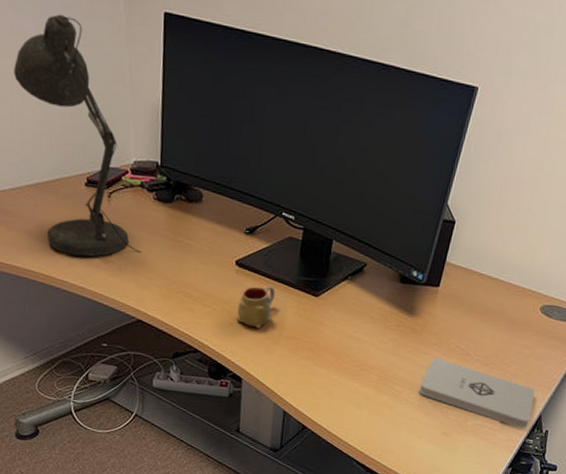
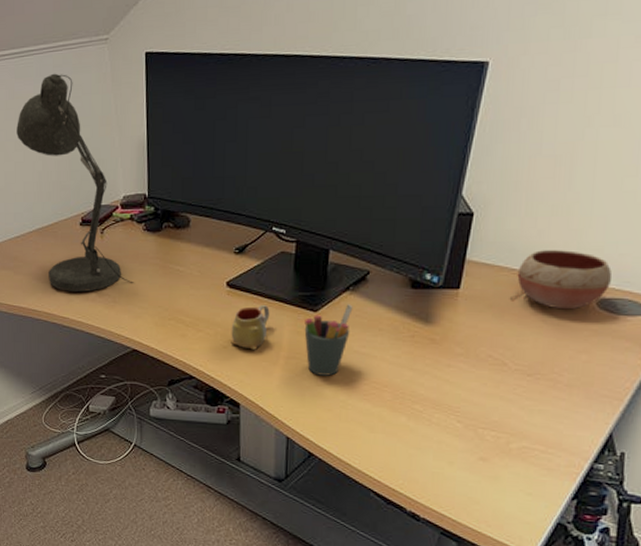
pen holder: none [305,292,350,357] -> present [304,304,353,376]
notepad: present [418,356,535,428] -> none [443,369,600,451]
bowl: none [484,260,553,312] -> present [517,250,612,310]

